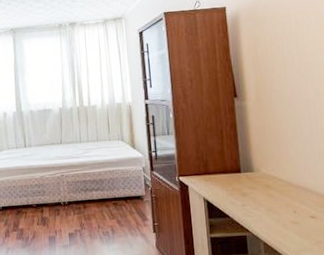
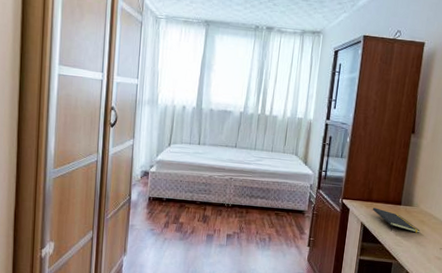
notepad: none [212,180,268,202] -> present [373,207,420,233]

